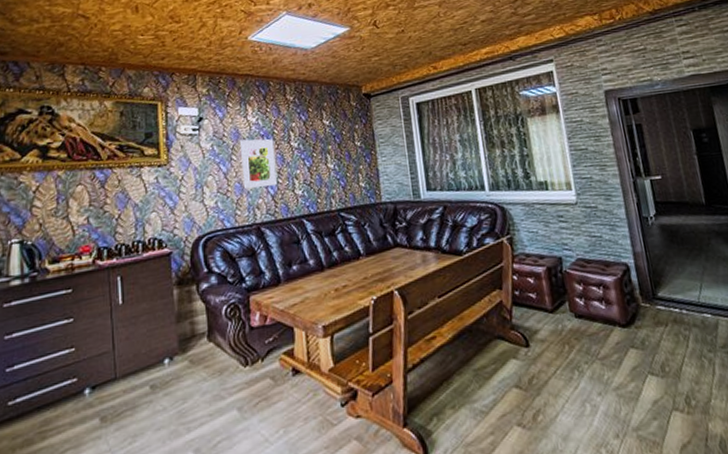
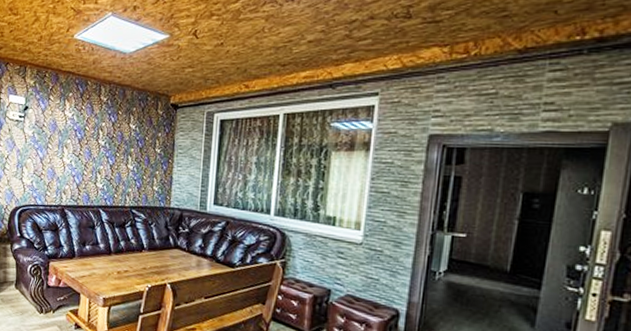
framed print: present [239,138,277,189] -> none [54,131,85,177]

